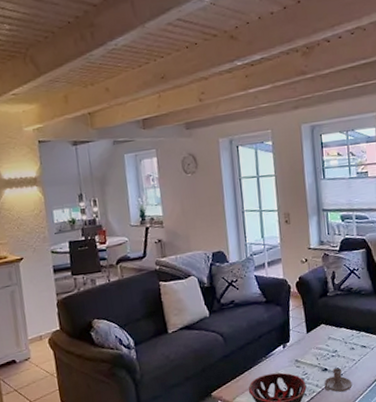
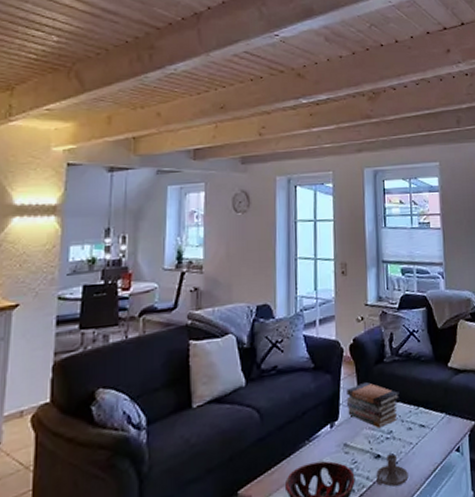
book stack: none [295,312,343,348] -> present [346,381,400,428]

